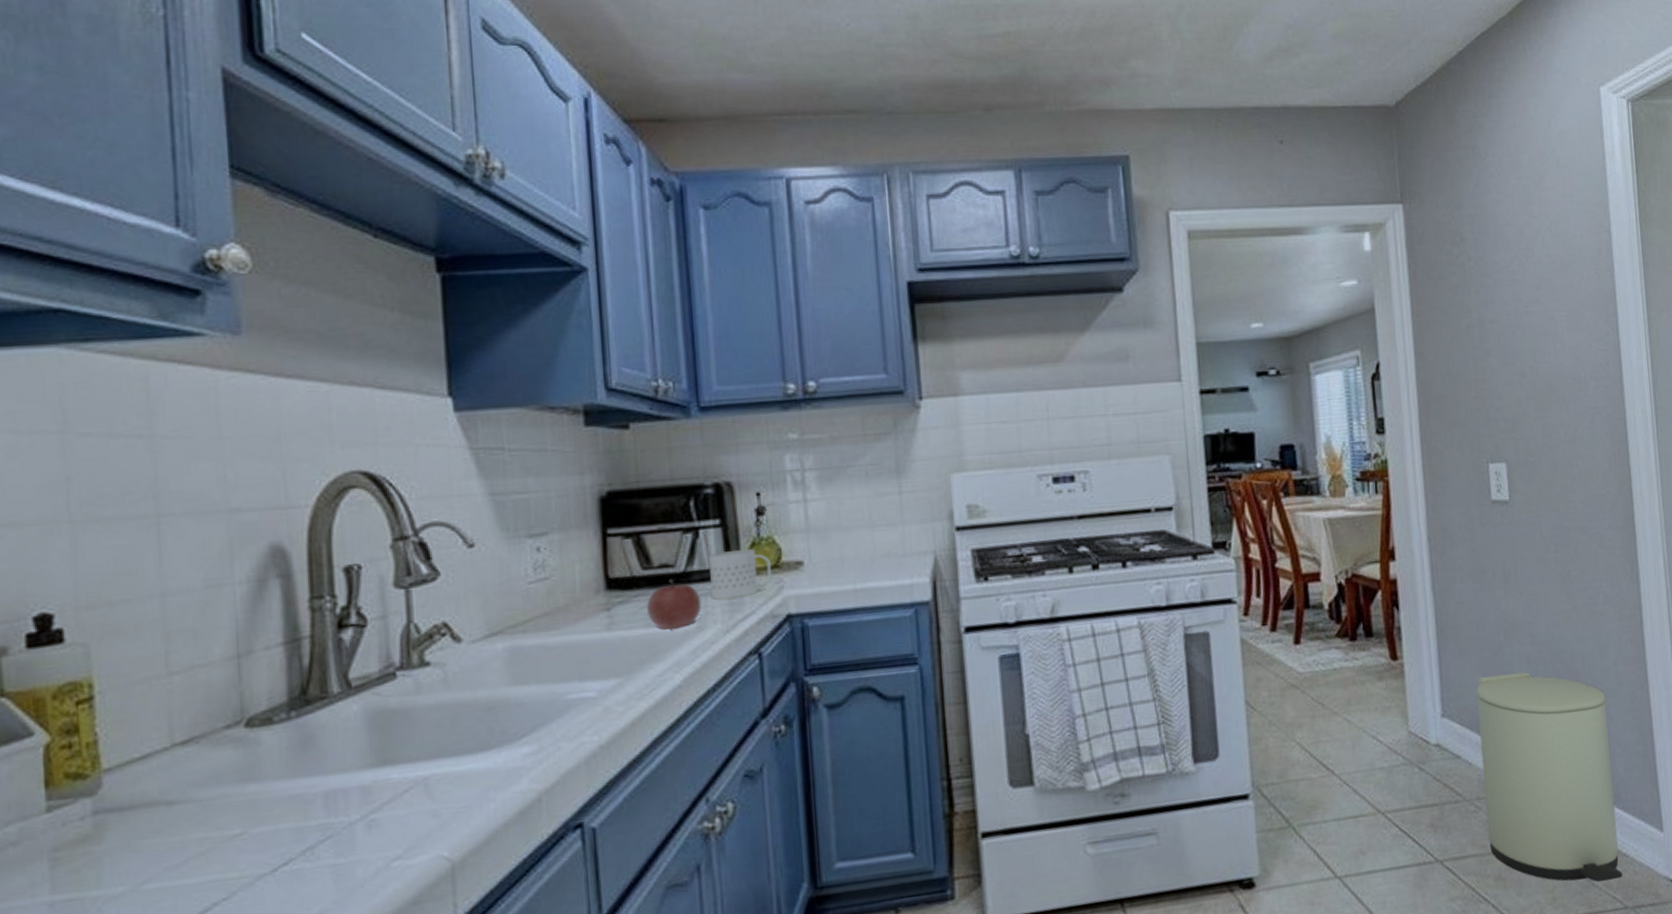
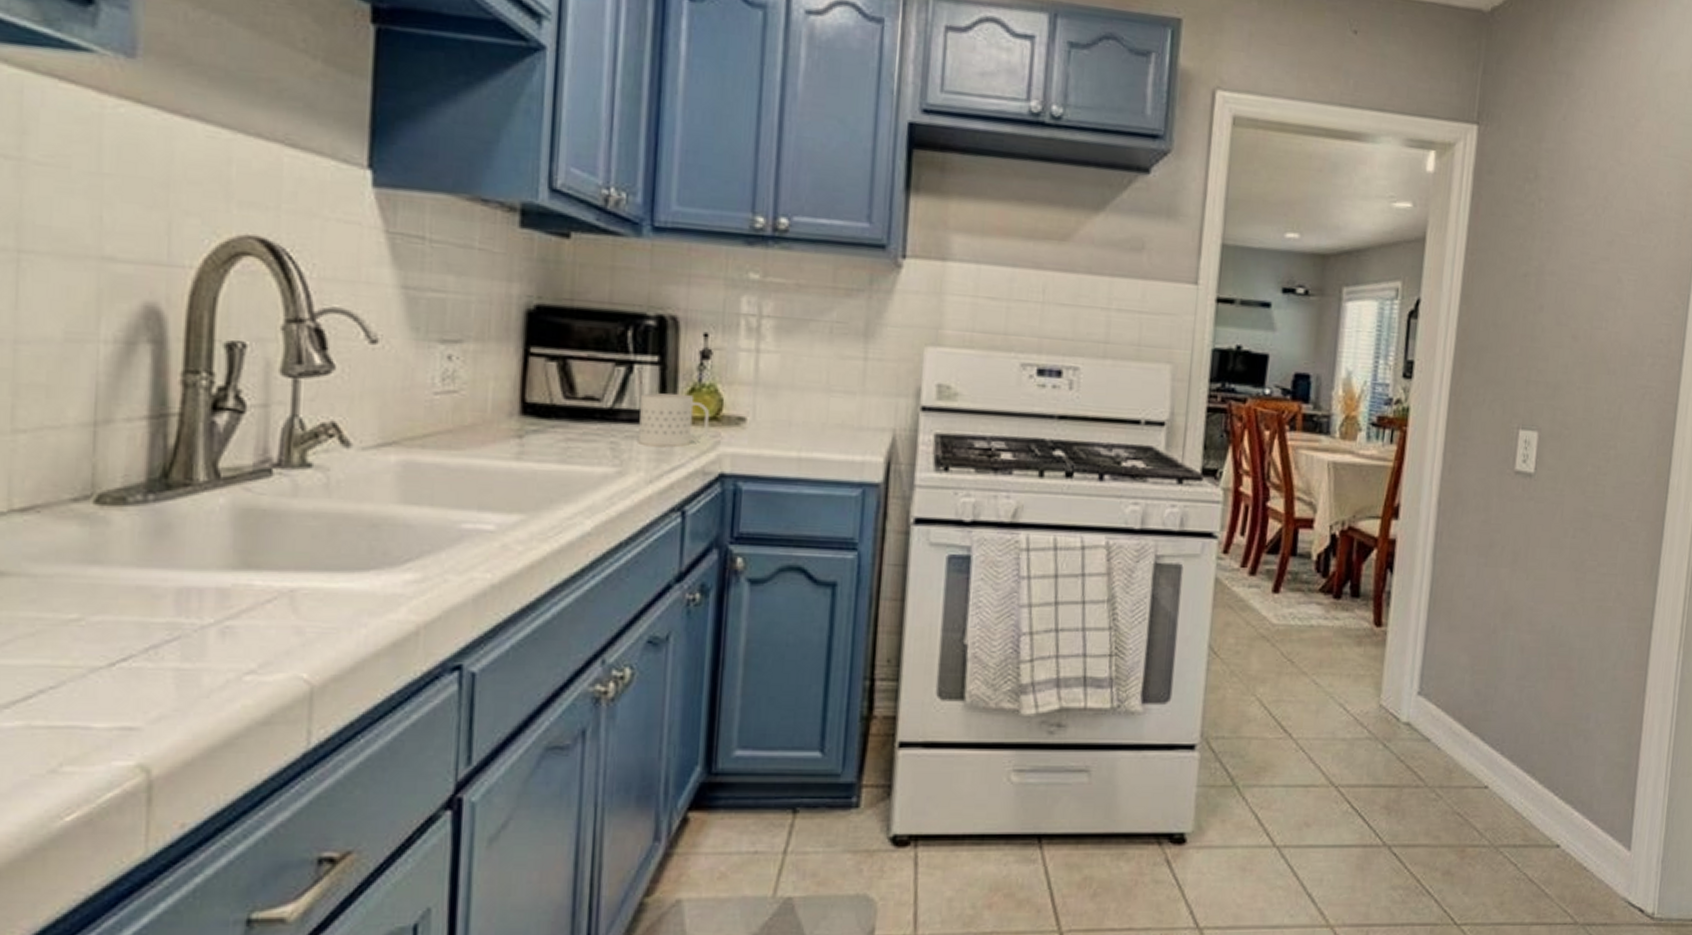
fruit: present [647,579,702,630] -> none [564,413,626,470]
pedal bin: present [1476,672,1622,882] -> none [1443,659,1598,892]

